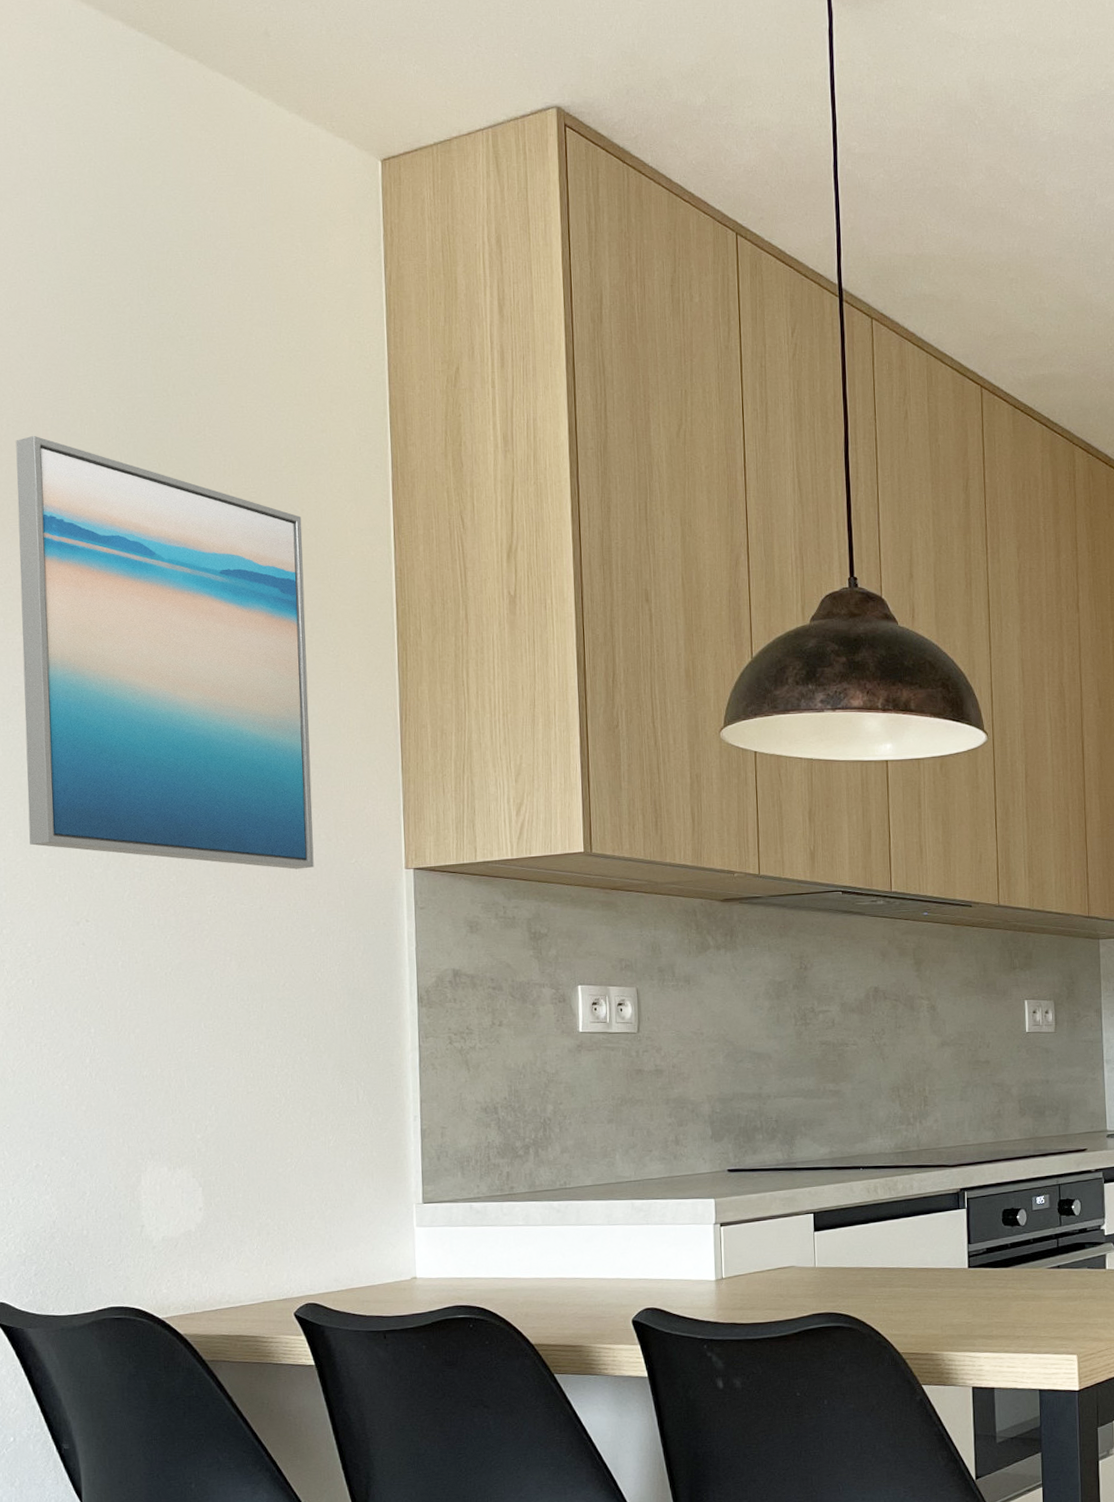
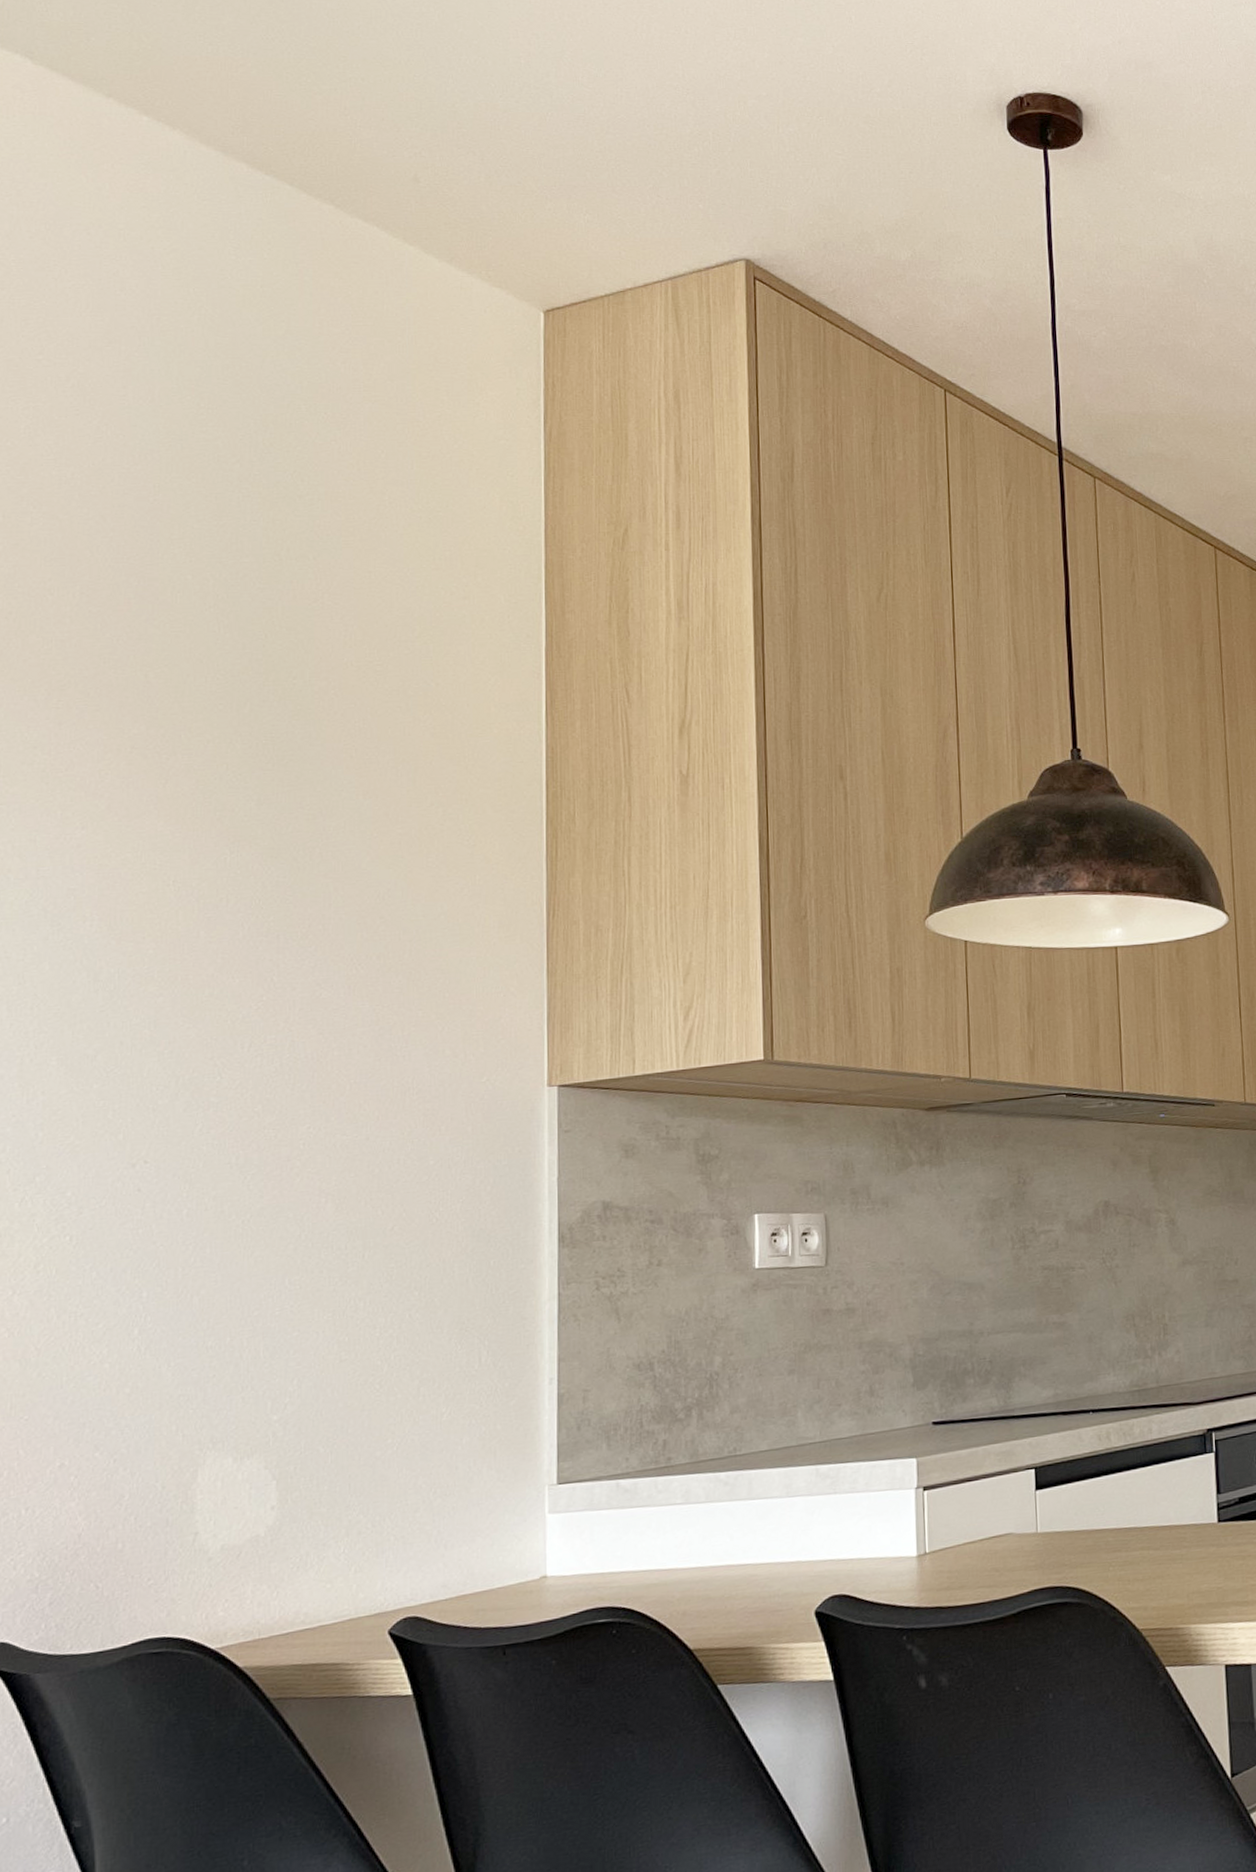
wall art: present [16,435,314,870] -> none [78,604,436,1092]

